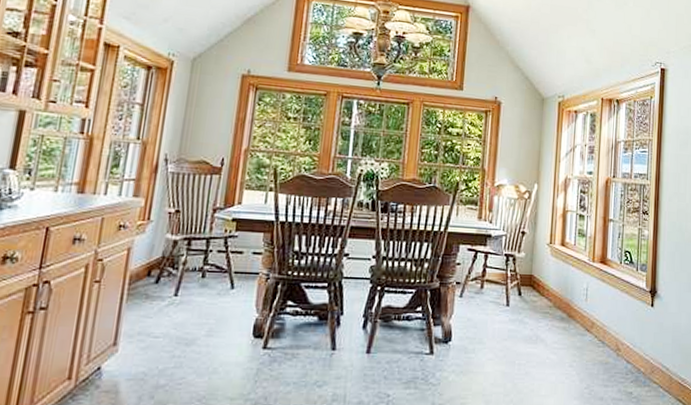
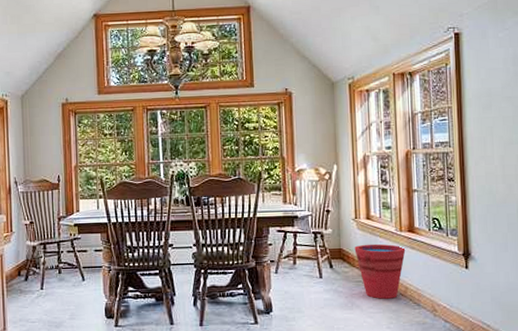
bucket: none [545,272,596,334] -> present [354,243,406,299]

